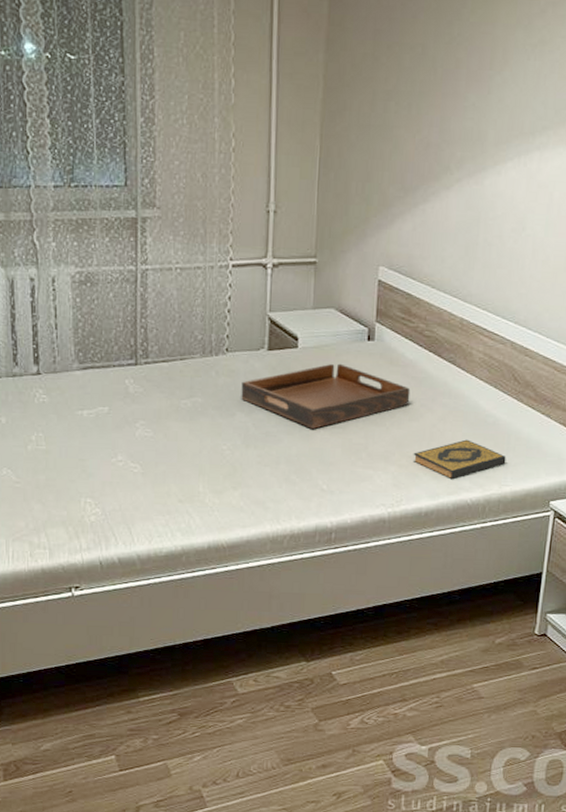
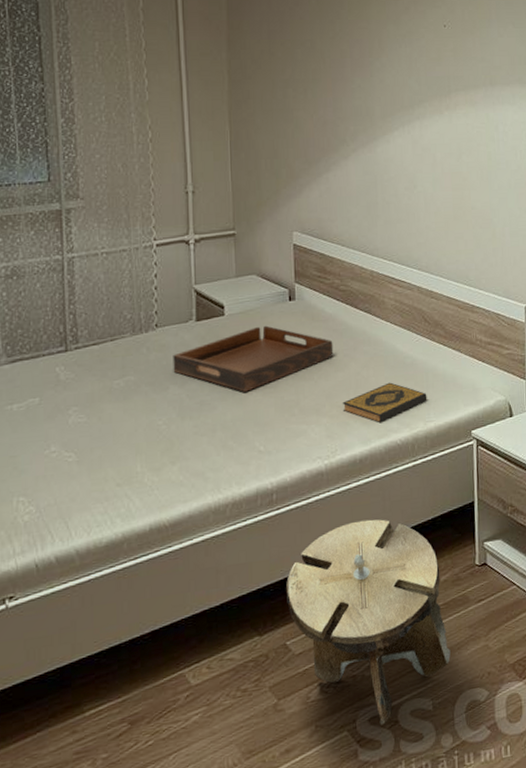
stool: none [335,572,496,762] -> present [285,519,451,725]

